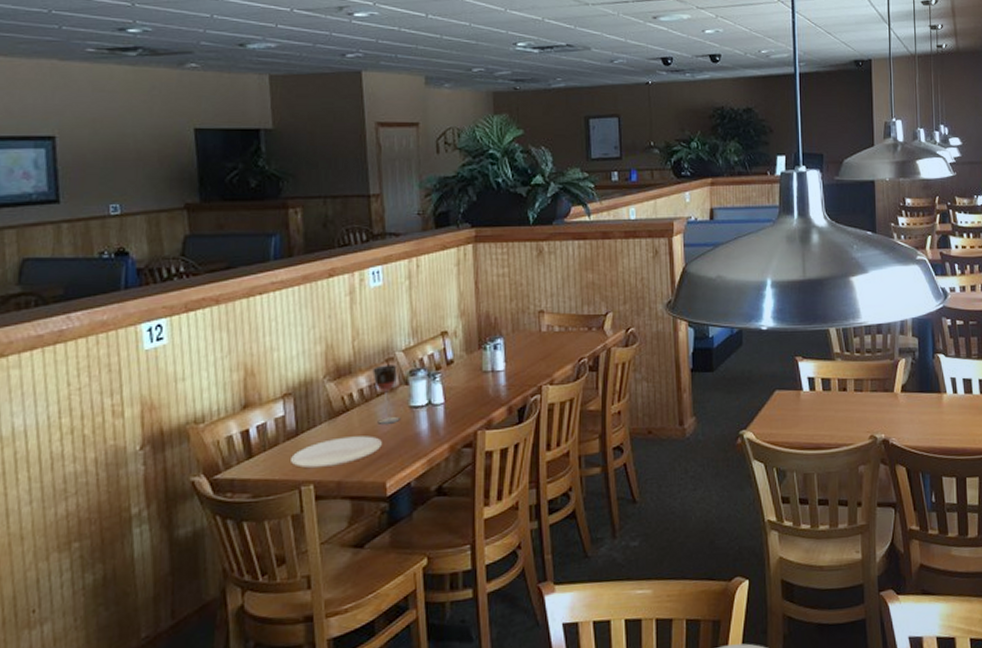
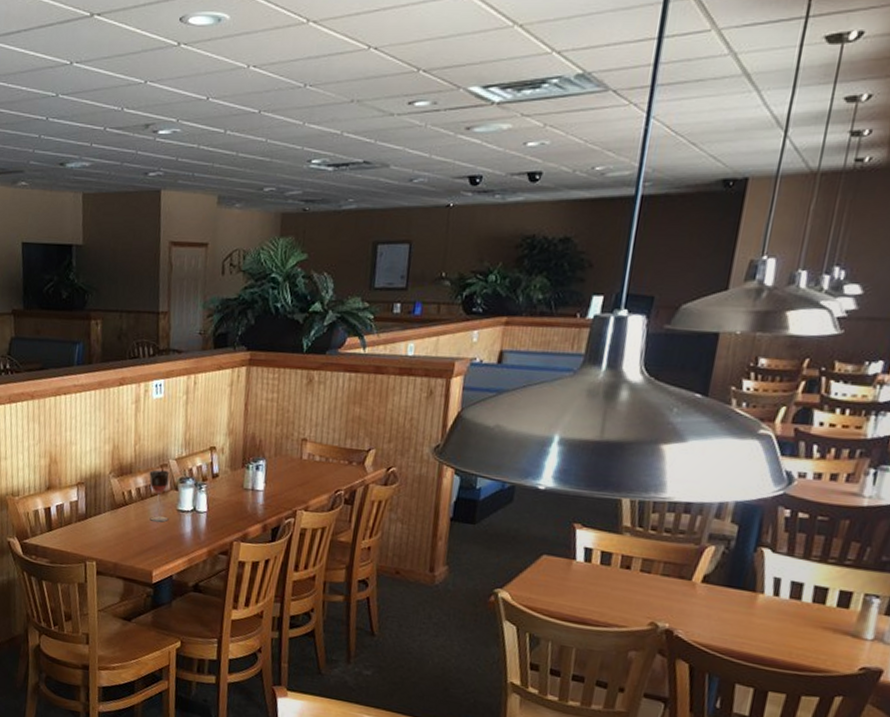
plate: present [291,436,382,469] -> none [80,526,152,550]

